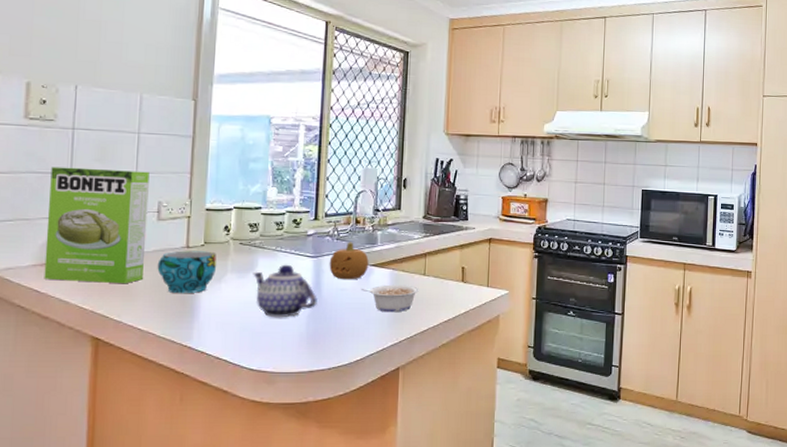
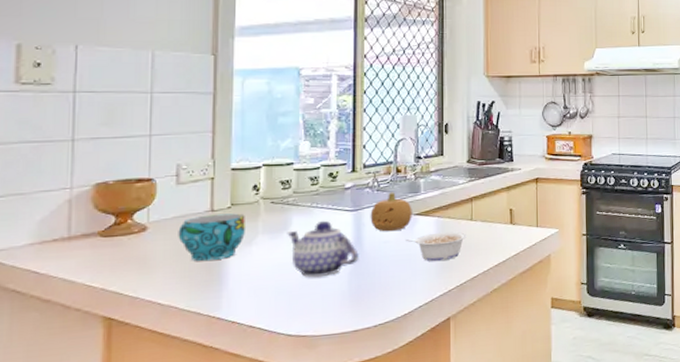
cake mix box: present [44,167,150,284] -> none [44,133,165,259]

